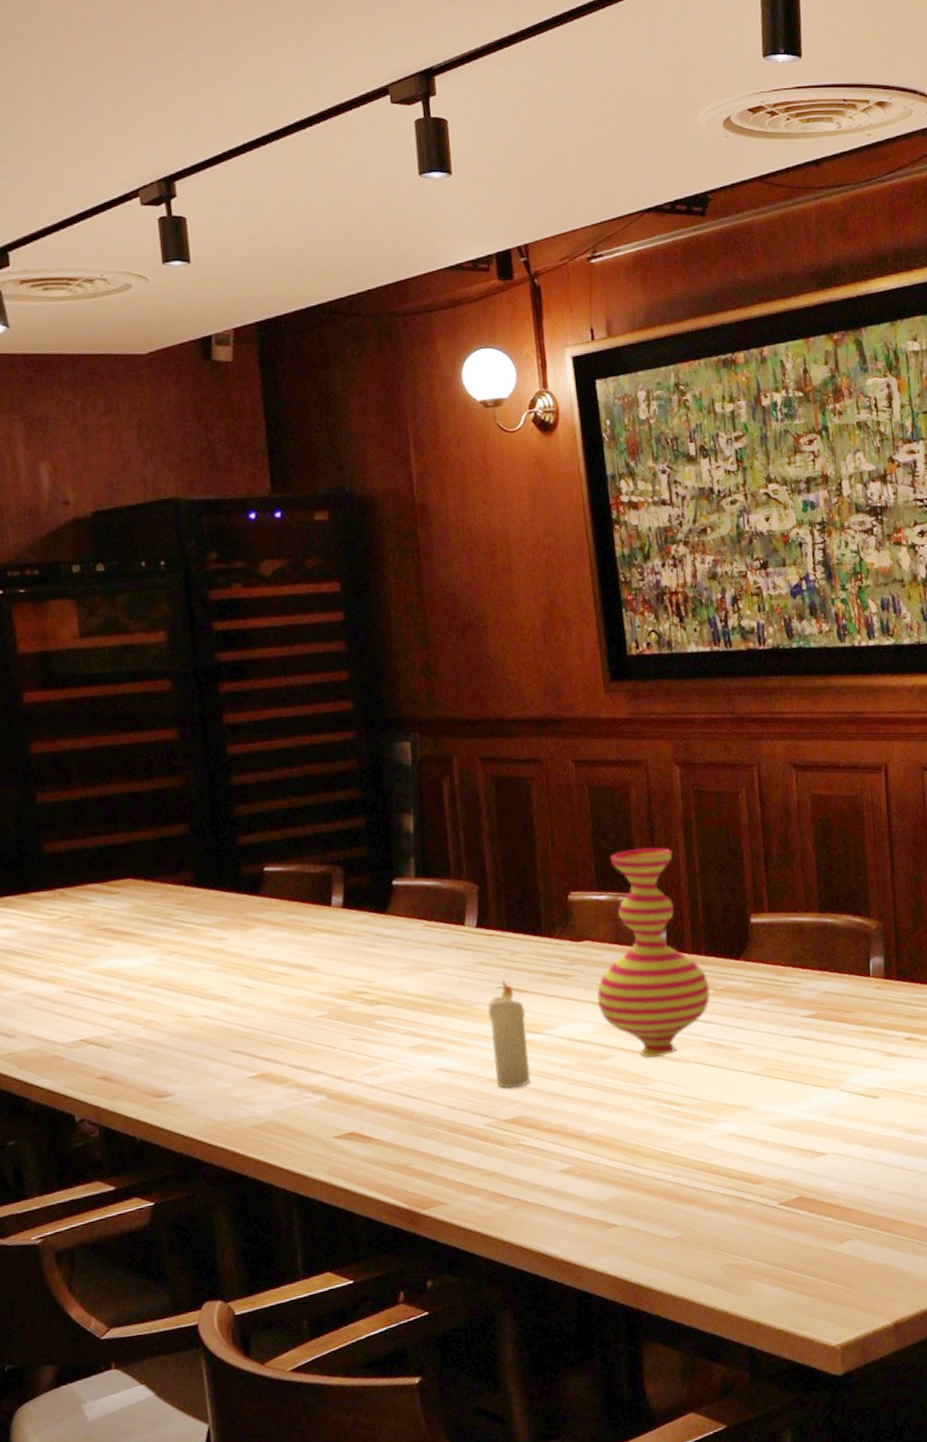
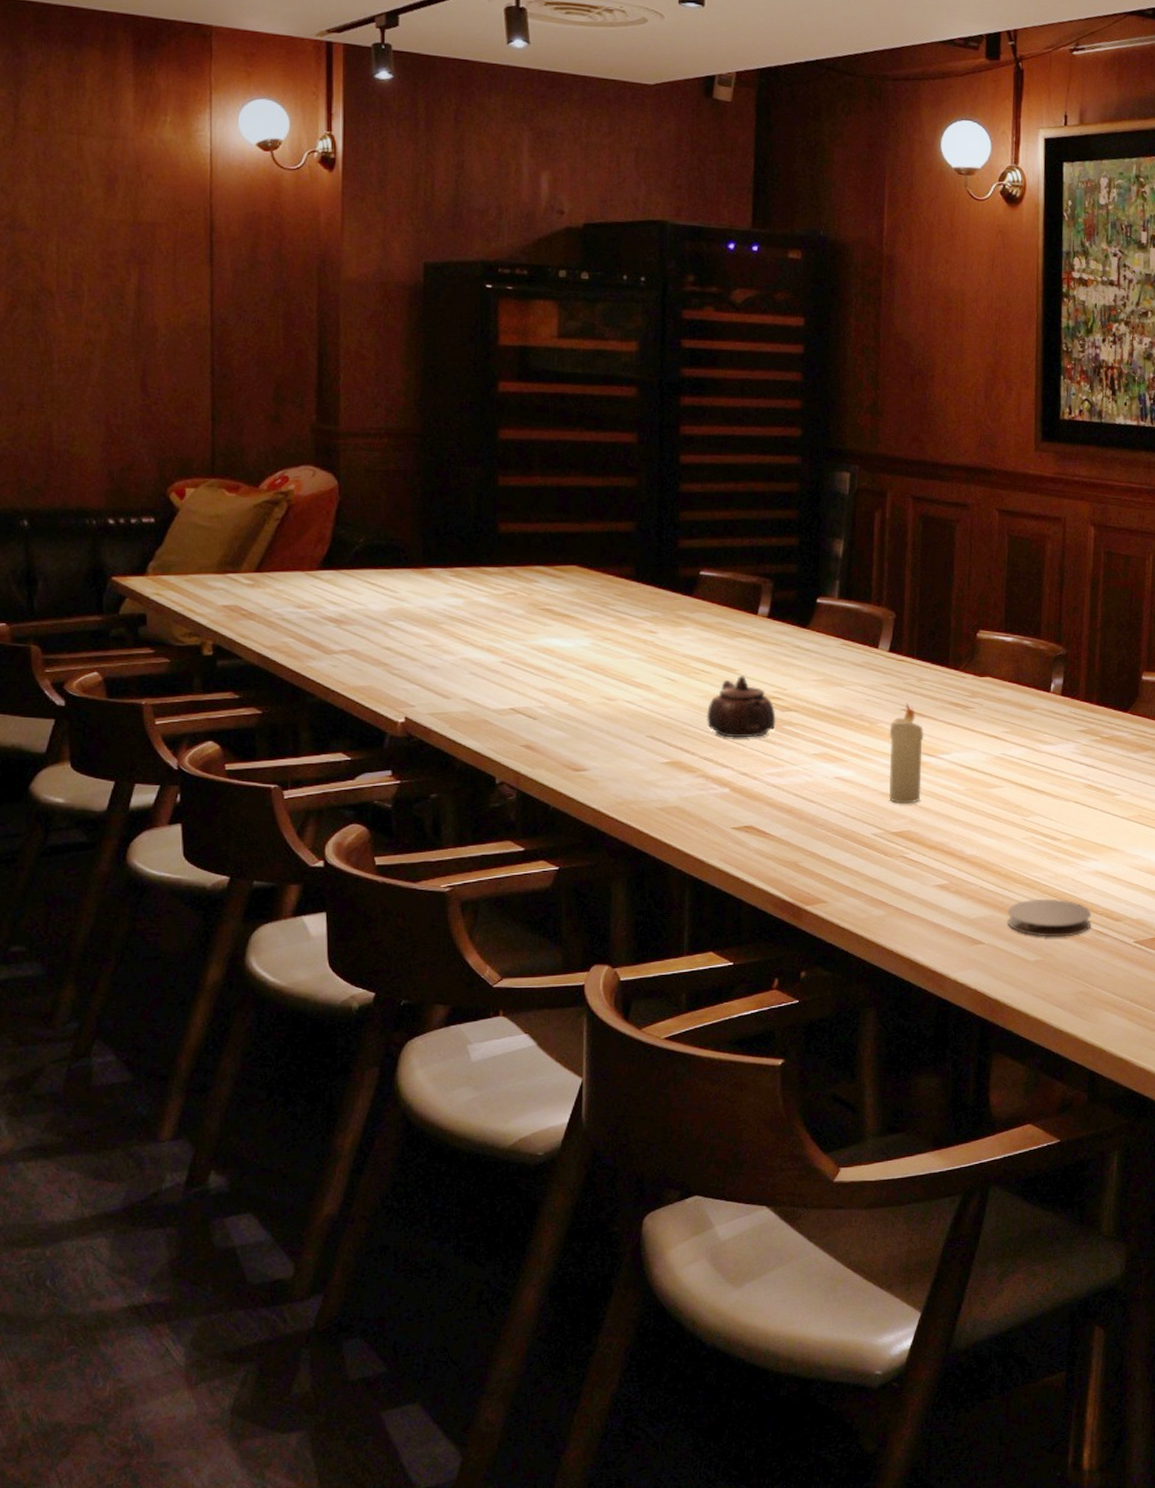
teapot: none [290,972,366,1041] -> present [706,675,776,738]
vase: present [596,847,710,1058] -> none [991,597,1096,792]
coaster: none [638,1168,730,1212] -> present [1007,898,1091,937]

